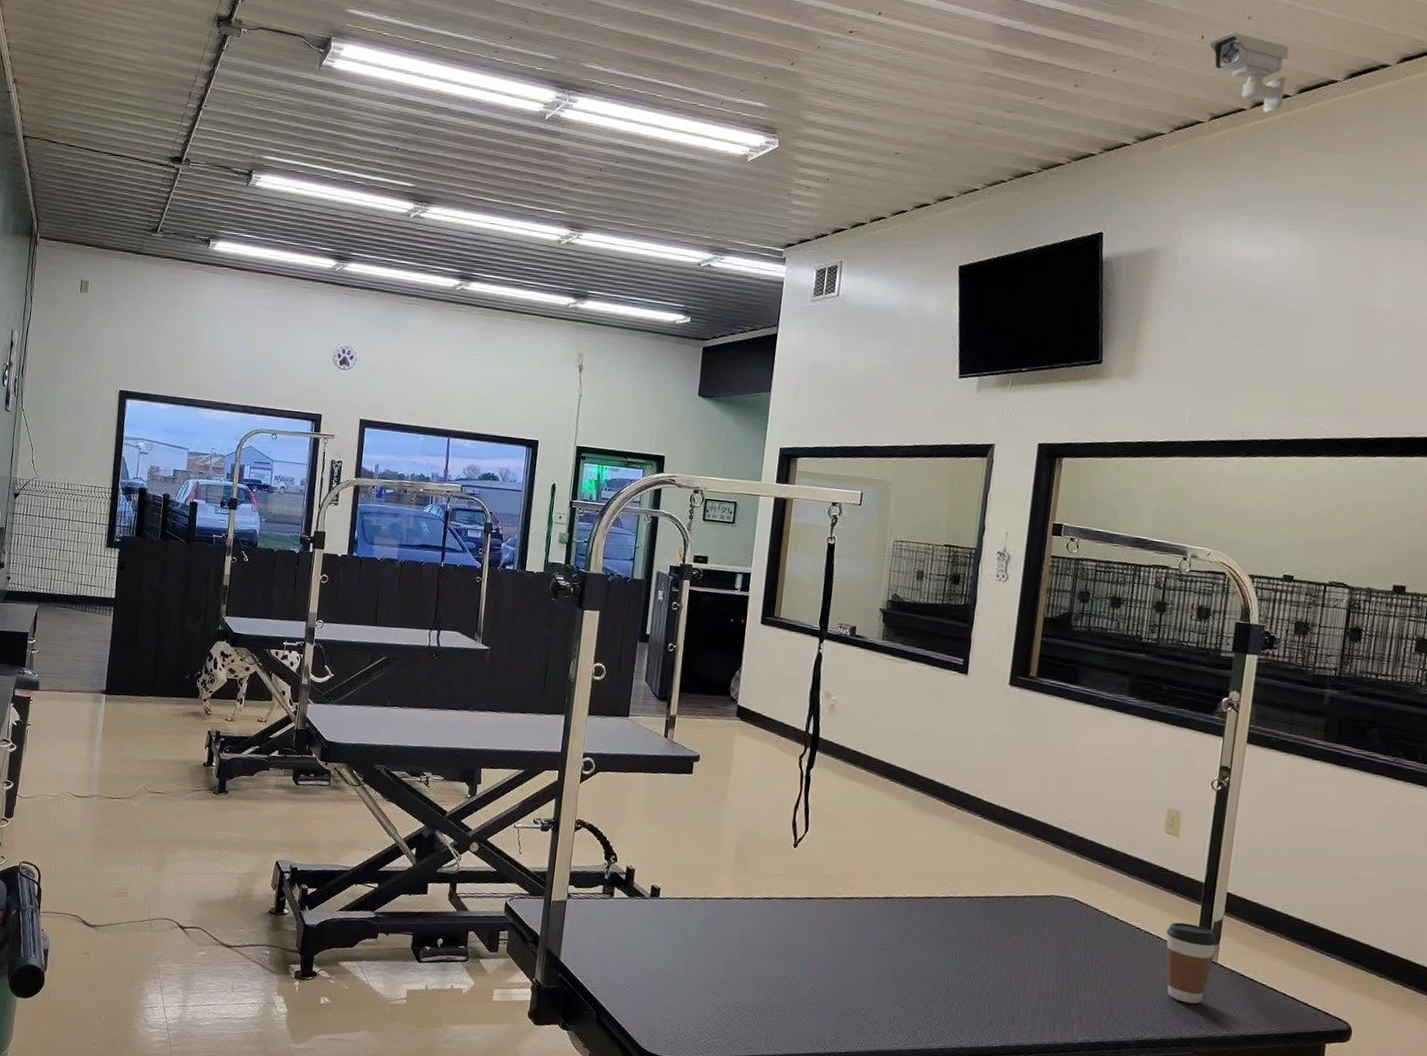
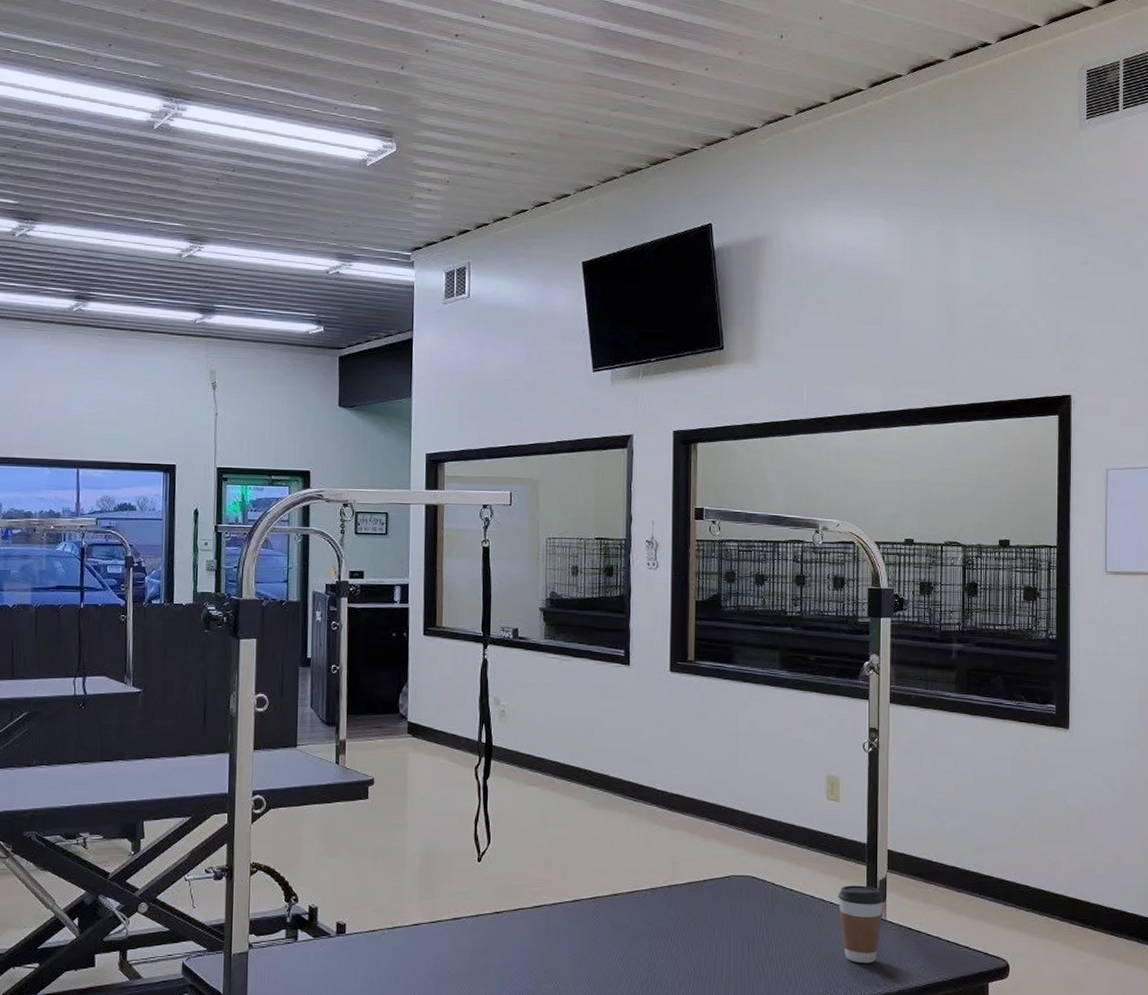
security camera: present [1208,31,1289,113] -> none [788,31,858,106]

